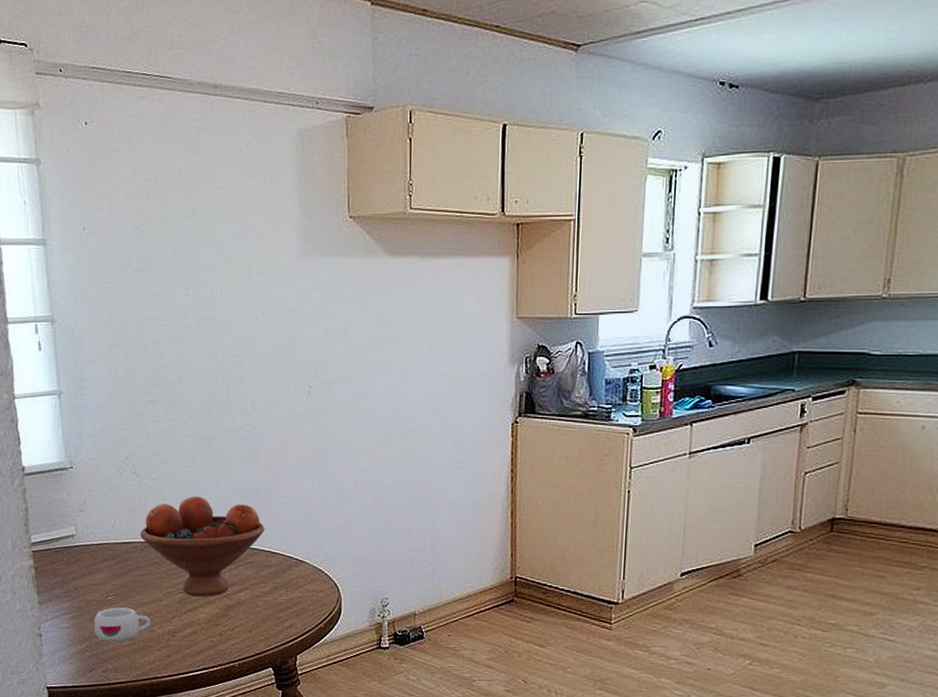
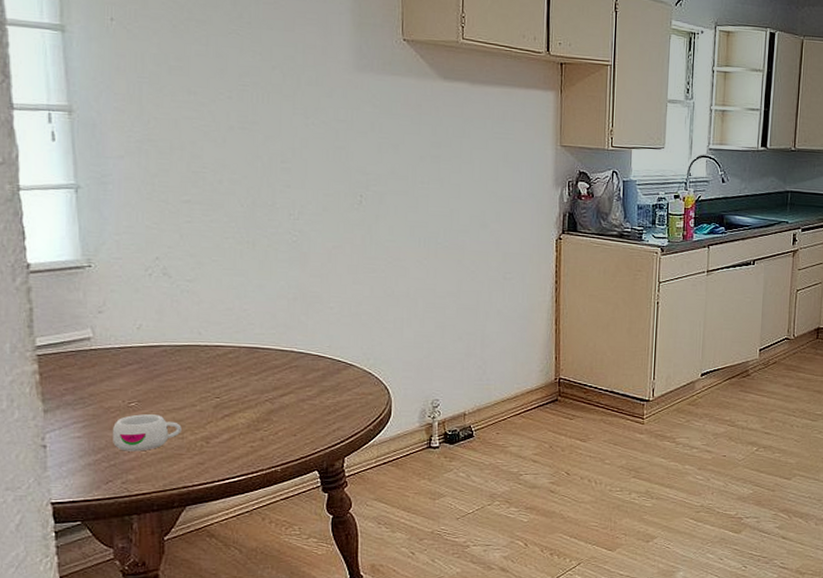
fruit bowl: present [140,496,265,597] -> none [171,299,312,402]

